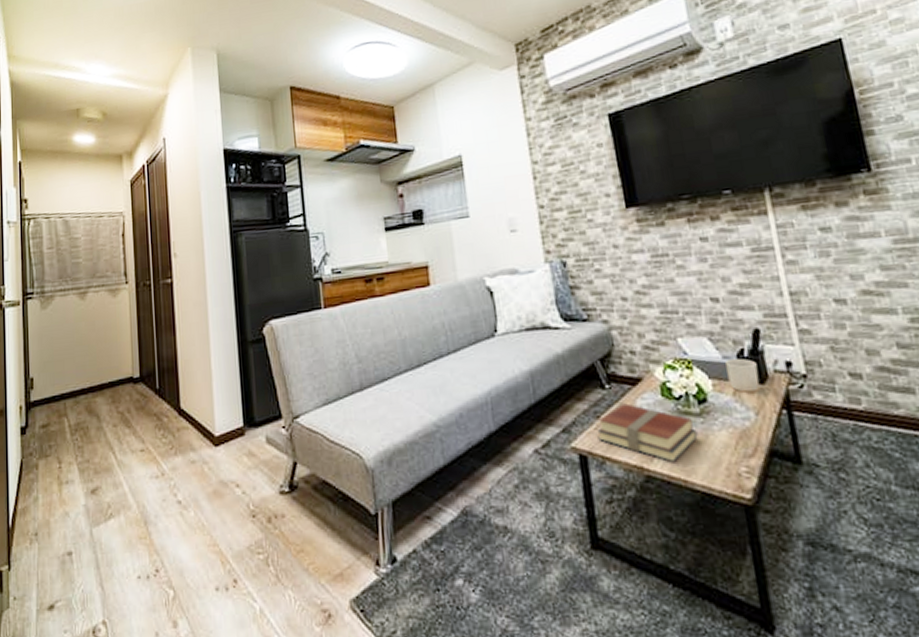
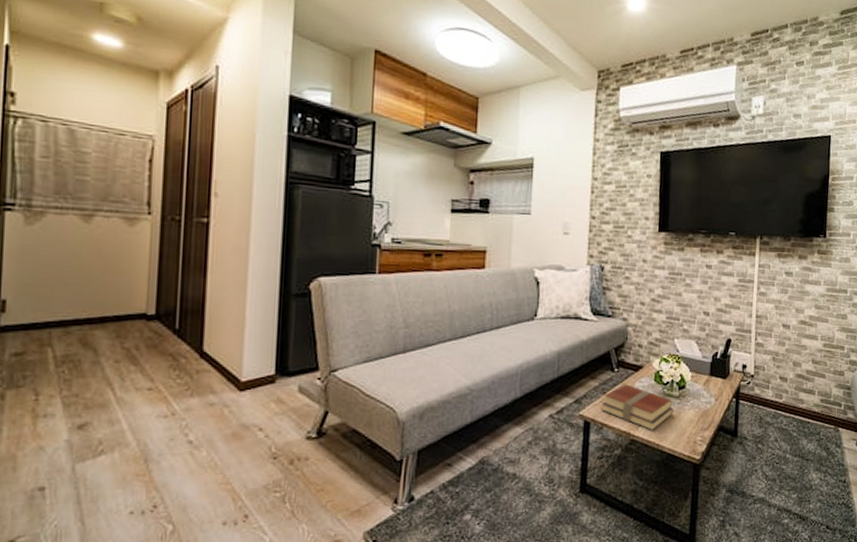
mug: present [725,358,760,393] -> none [703,358,724,384]

